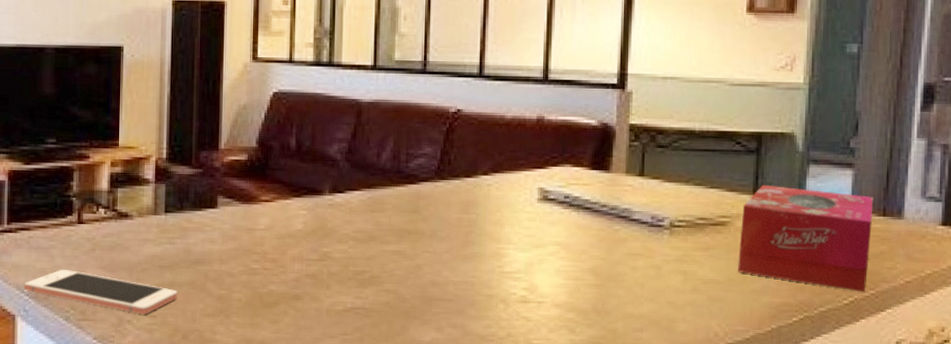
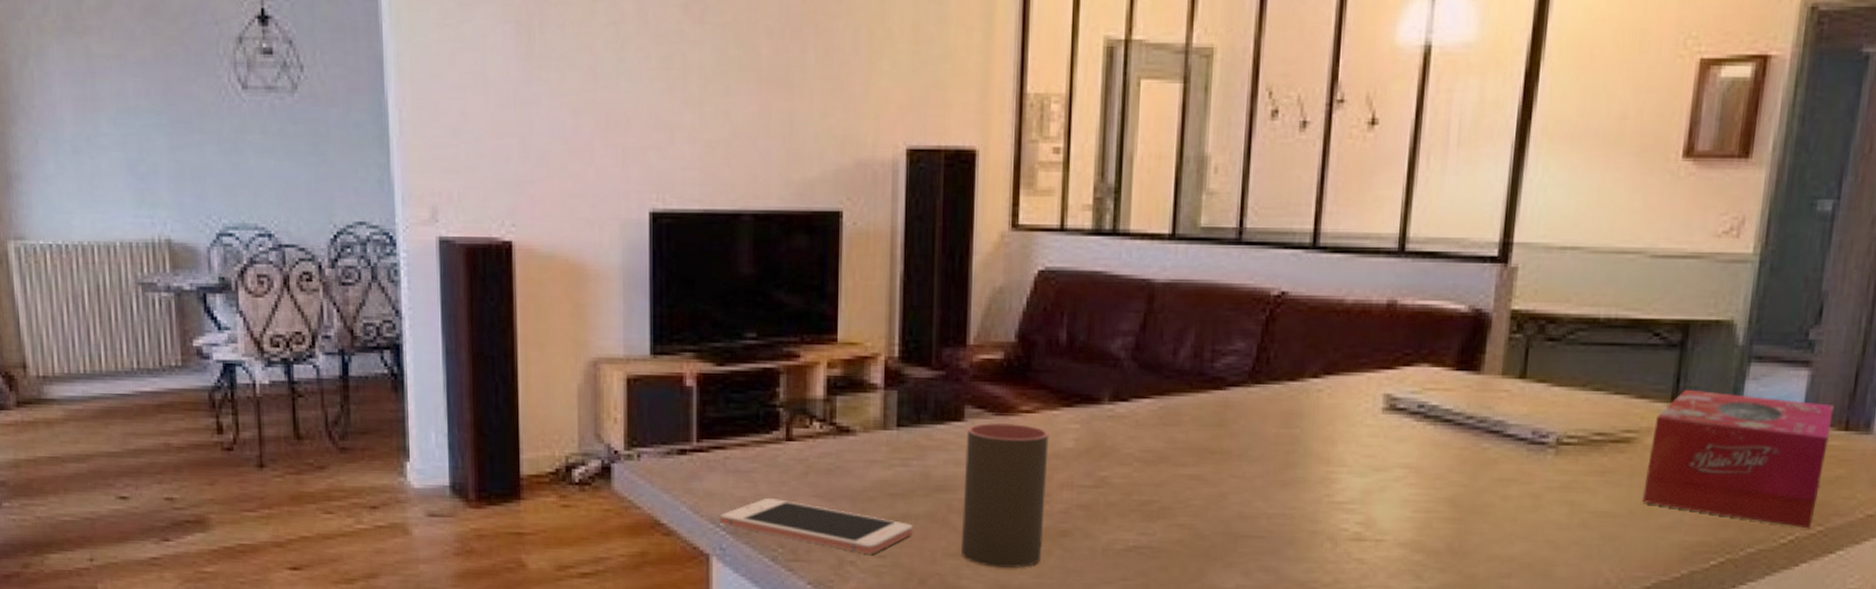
cup: none [215,209,283,325] -> present [961,422,1049,568]

